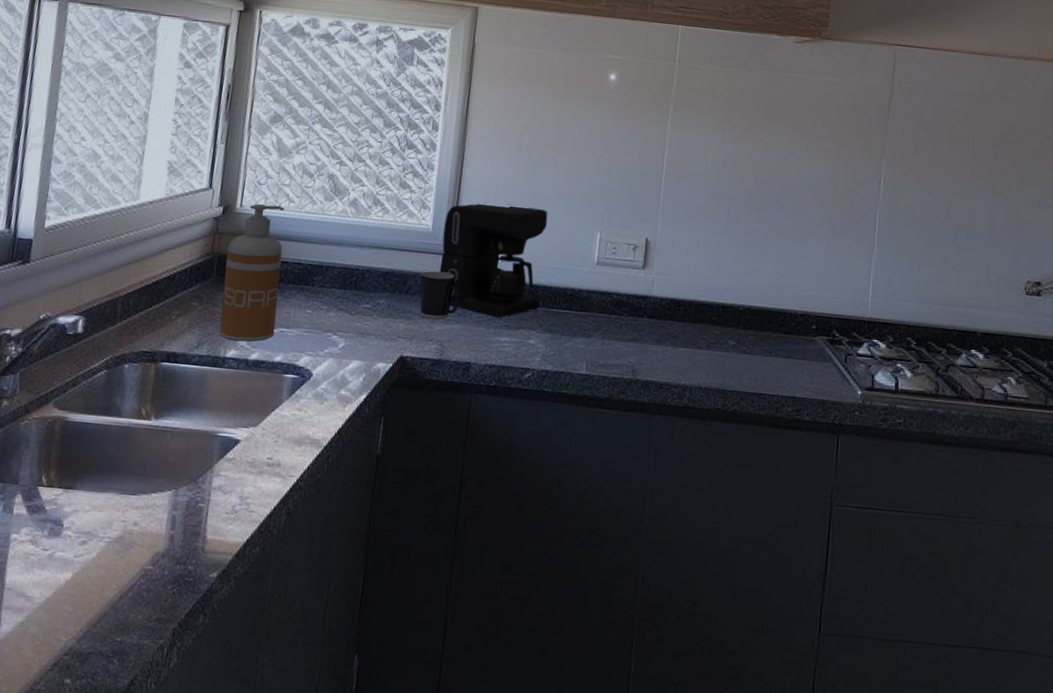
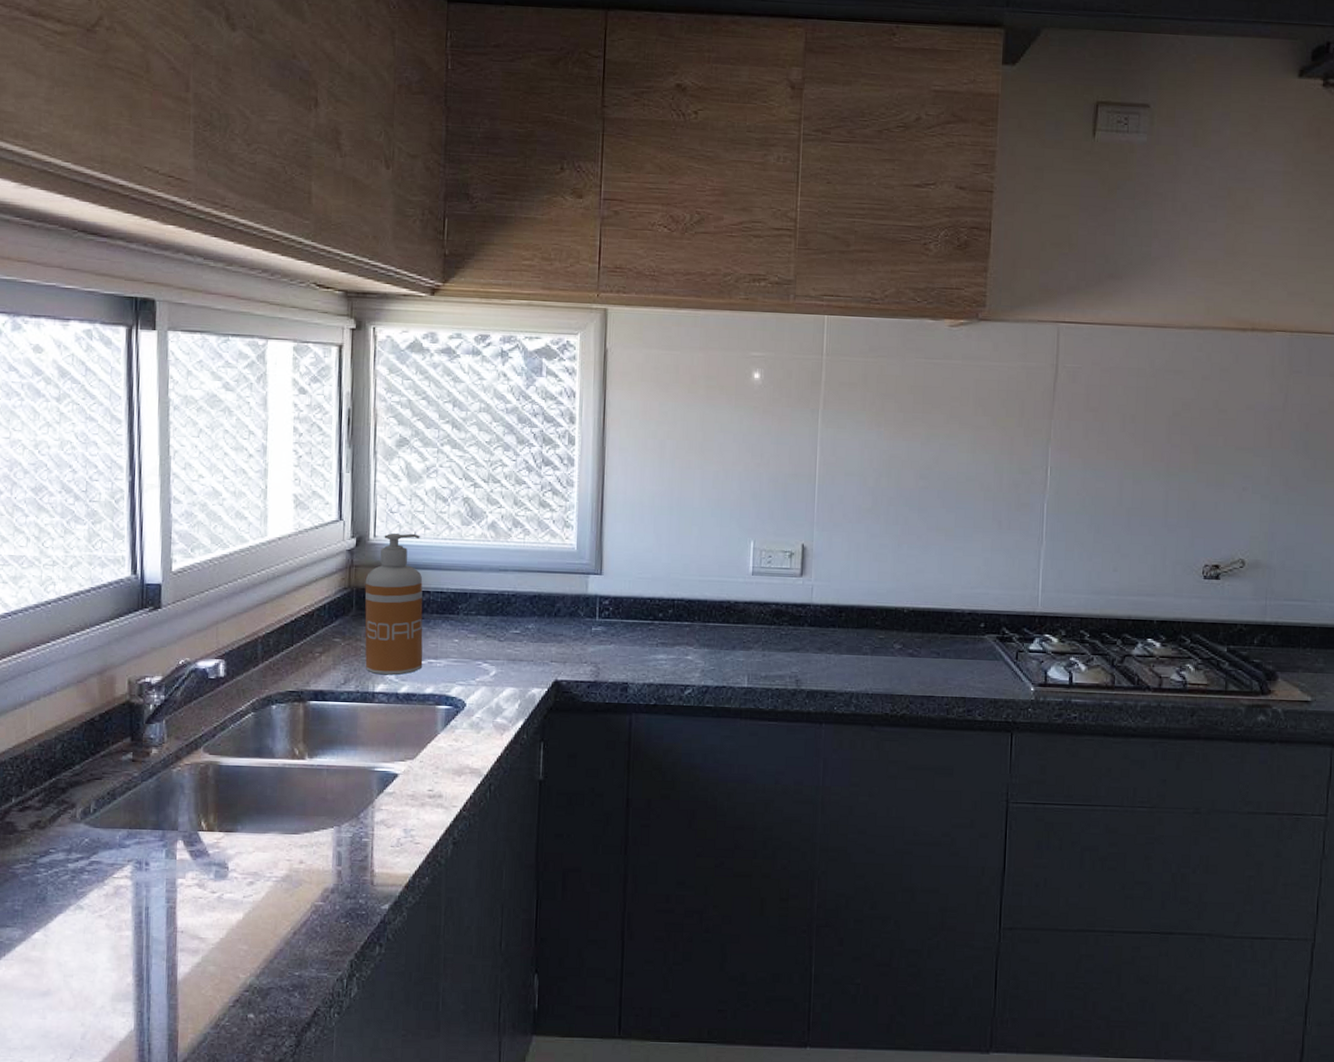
mug: present [419,271,460,319] -> none [569,591,612,640]
coffee maker: present [439,203,548,317] -> none [588,517,697,635]

